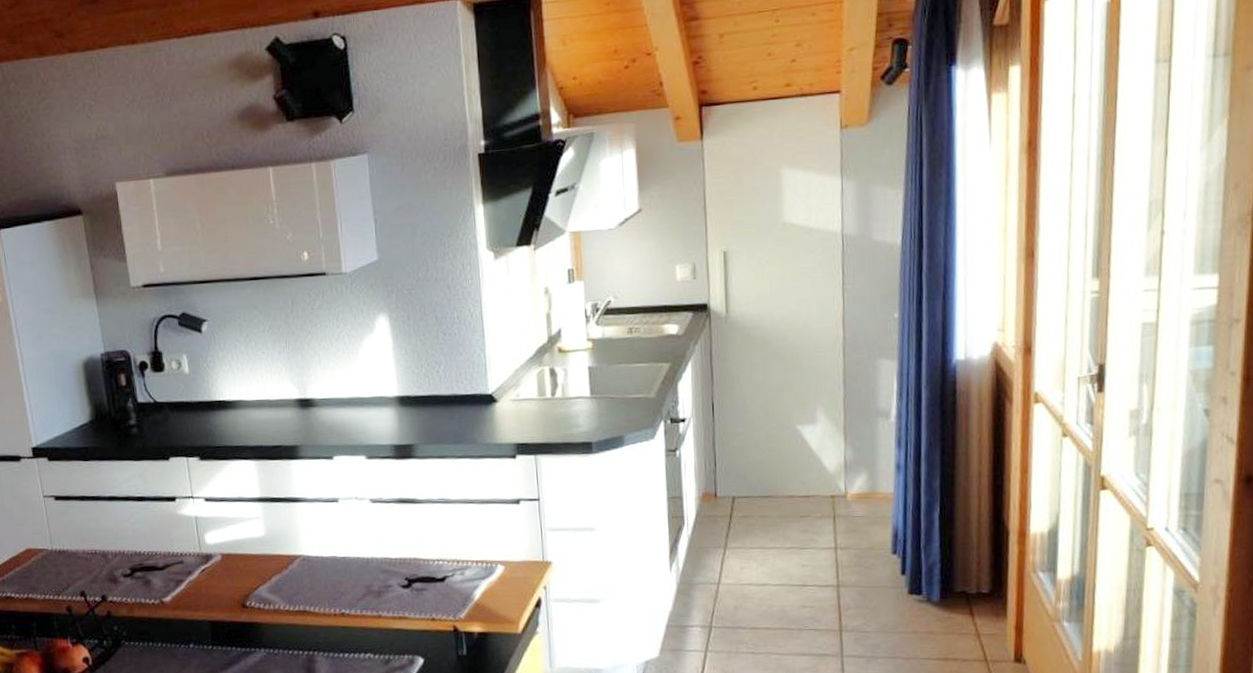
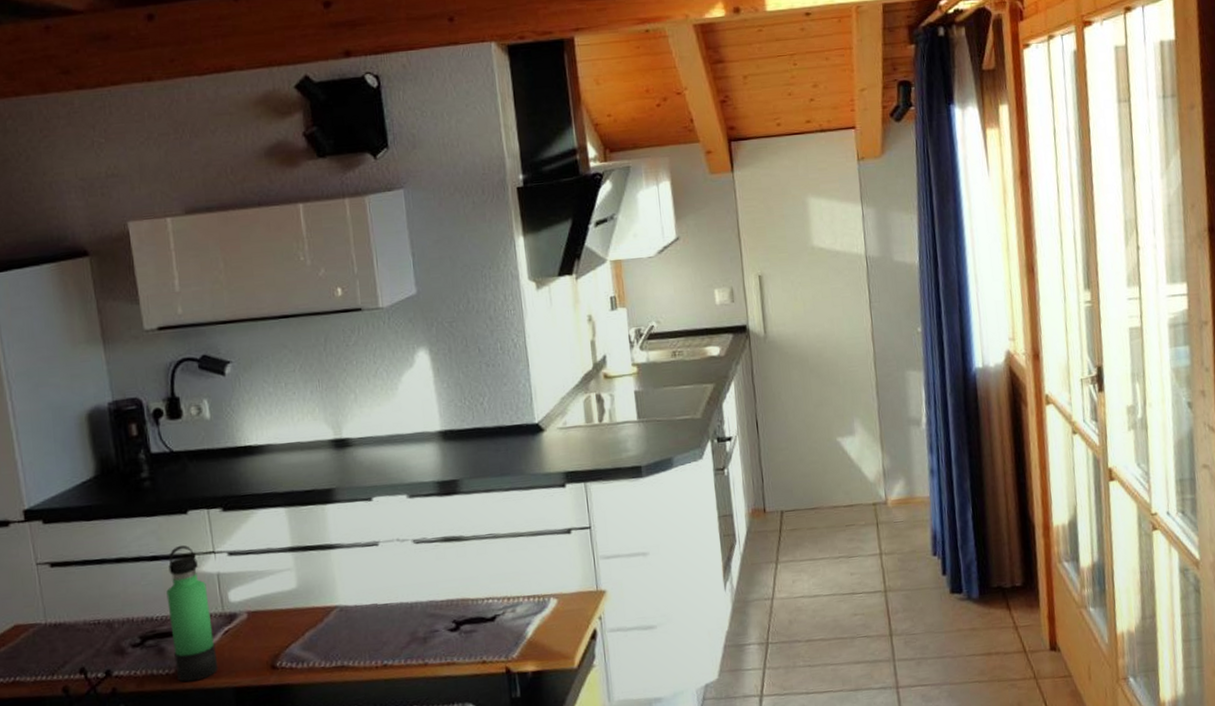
thermos bottle: none [152,488,197,612] -> present [166,545,219,682]

